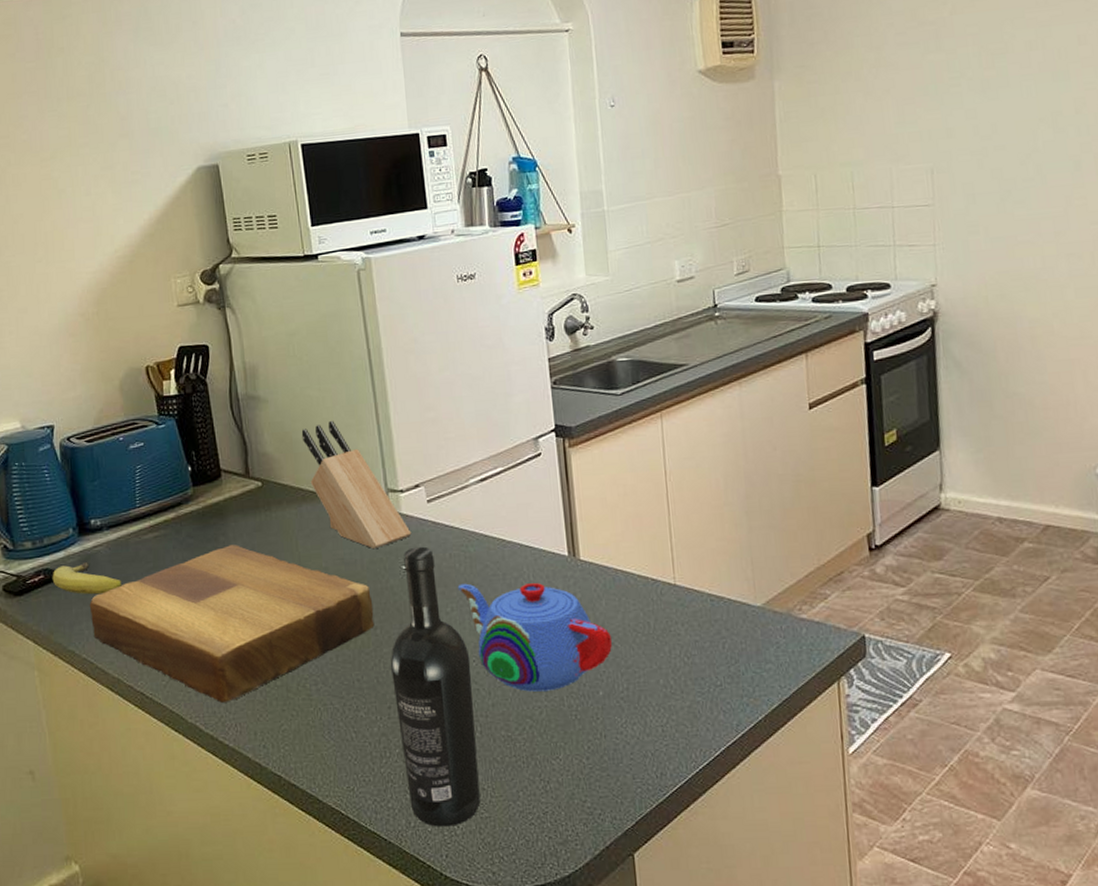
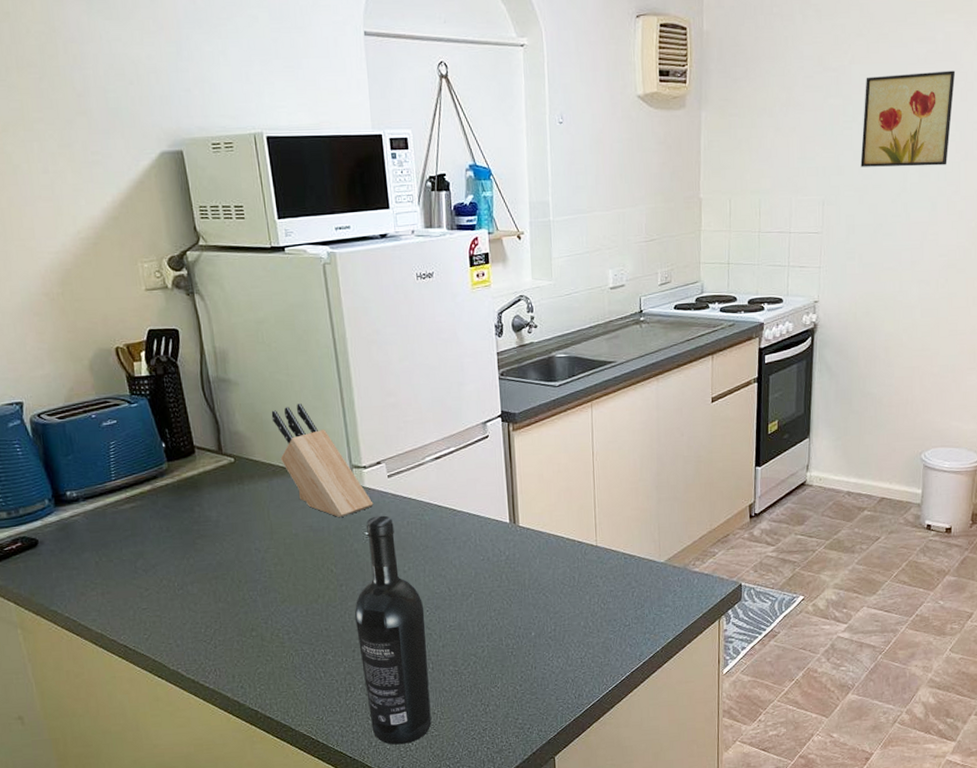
fruit: present [52,561,122,595] -> none [30,530,101,560]
cutting board: present [89,545,375,703] -> none [69,514,341,652]
teapot: present [457,583,612,692] -> none [414,546,543,635]
wall art: none [972,10,1089,128] -> present [860,70,956,167]

